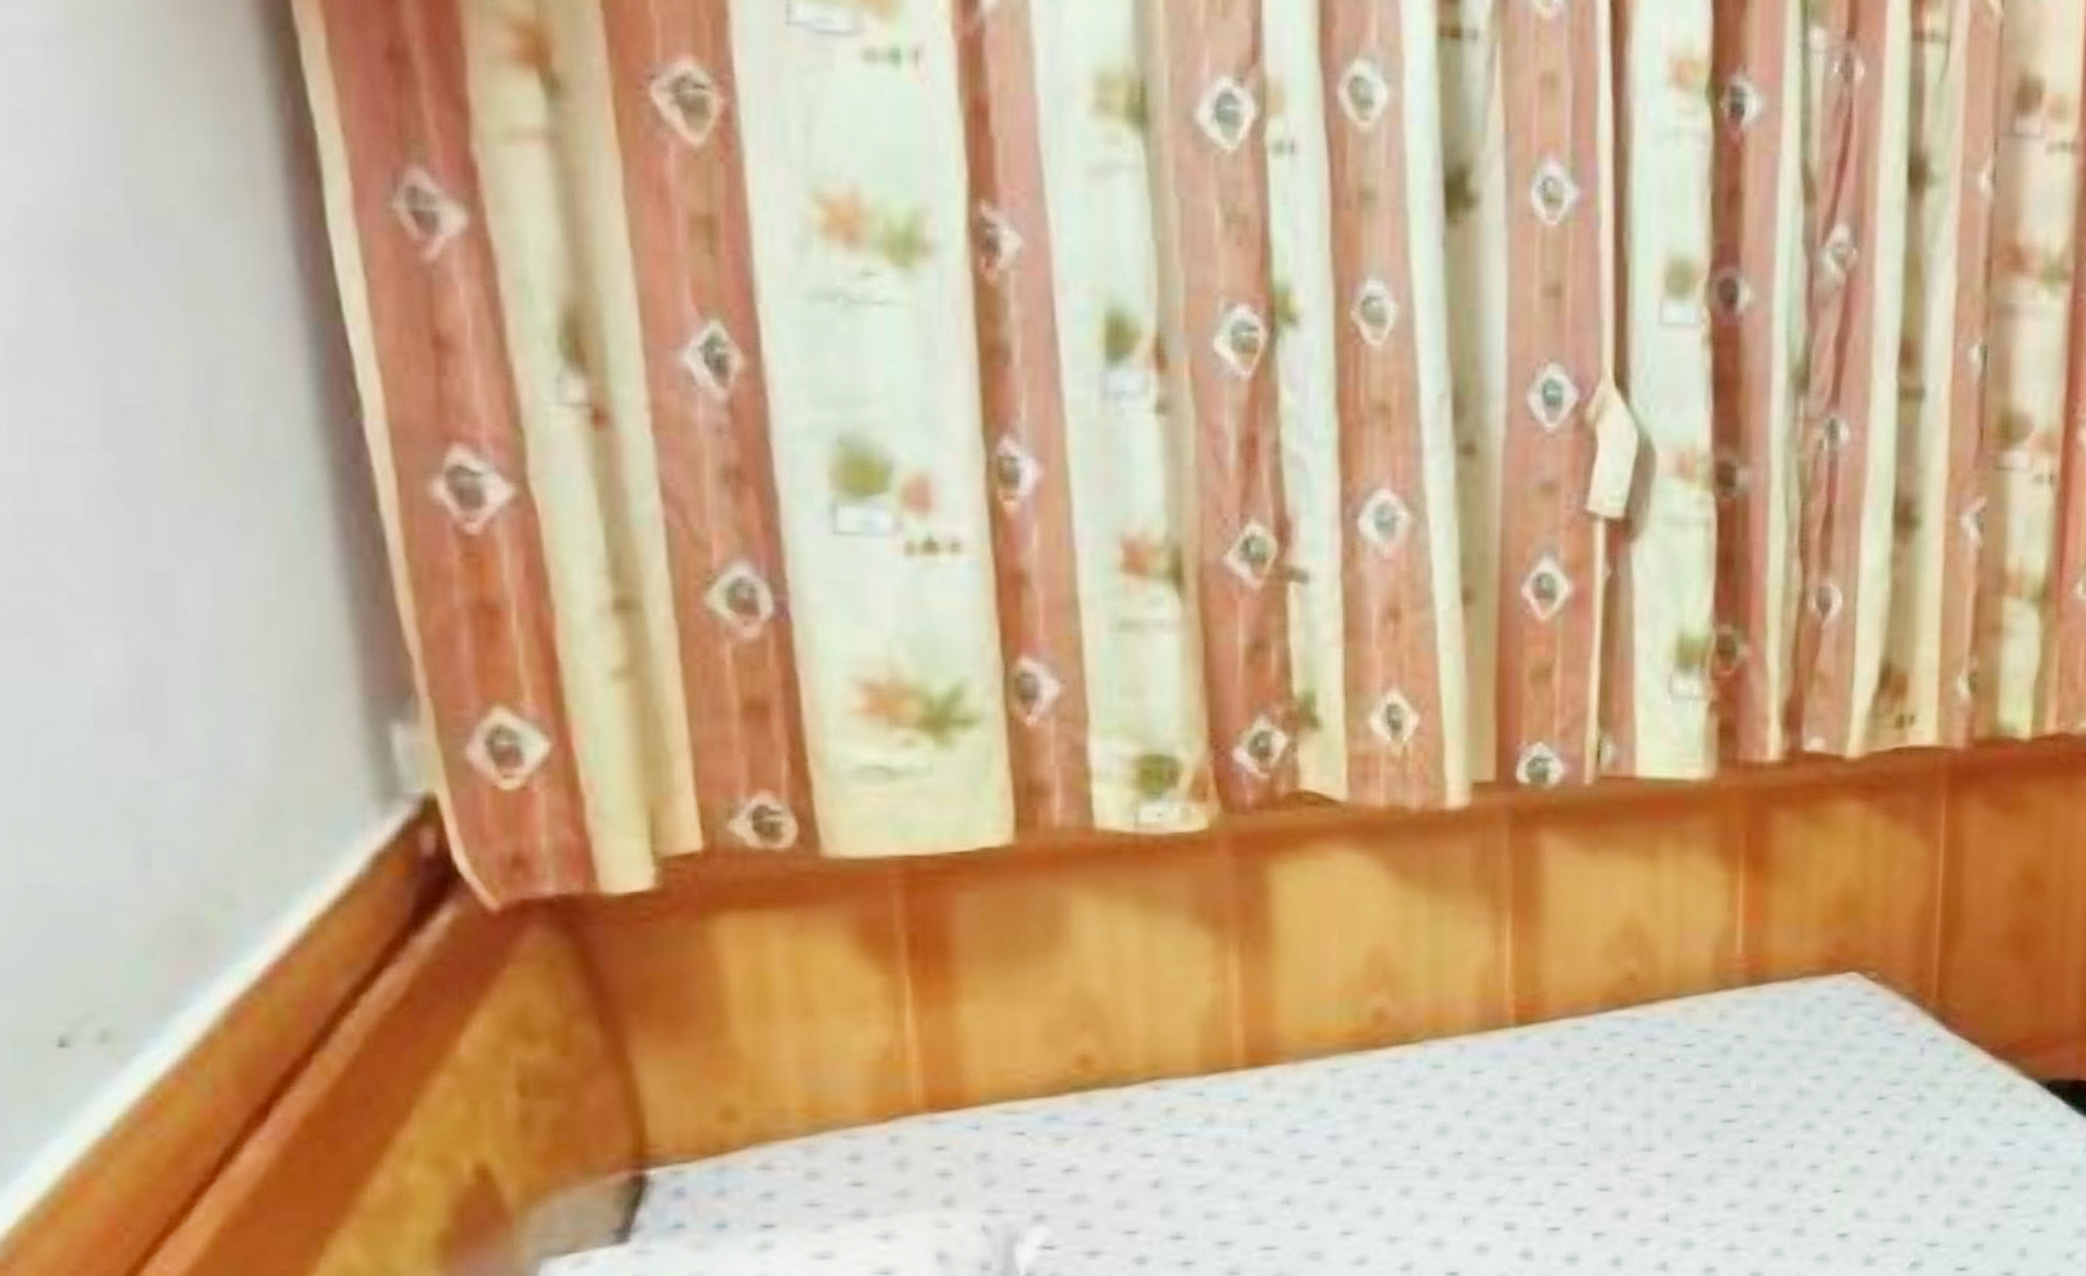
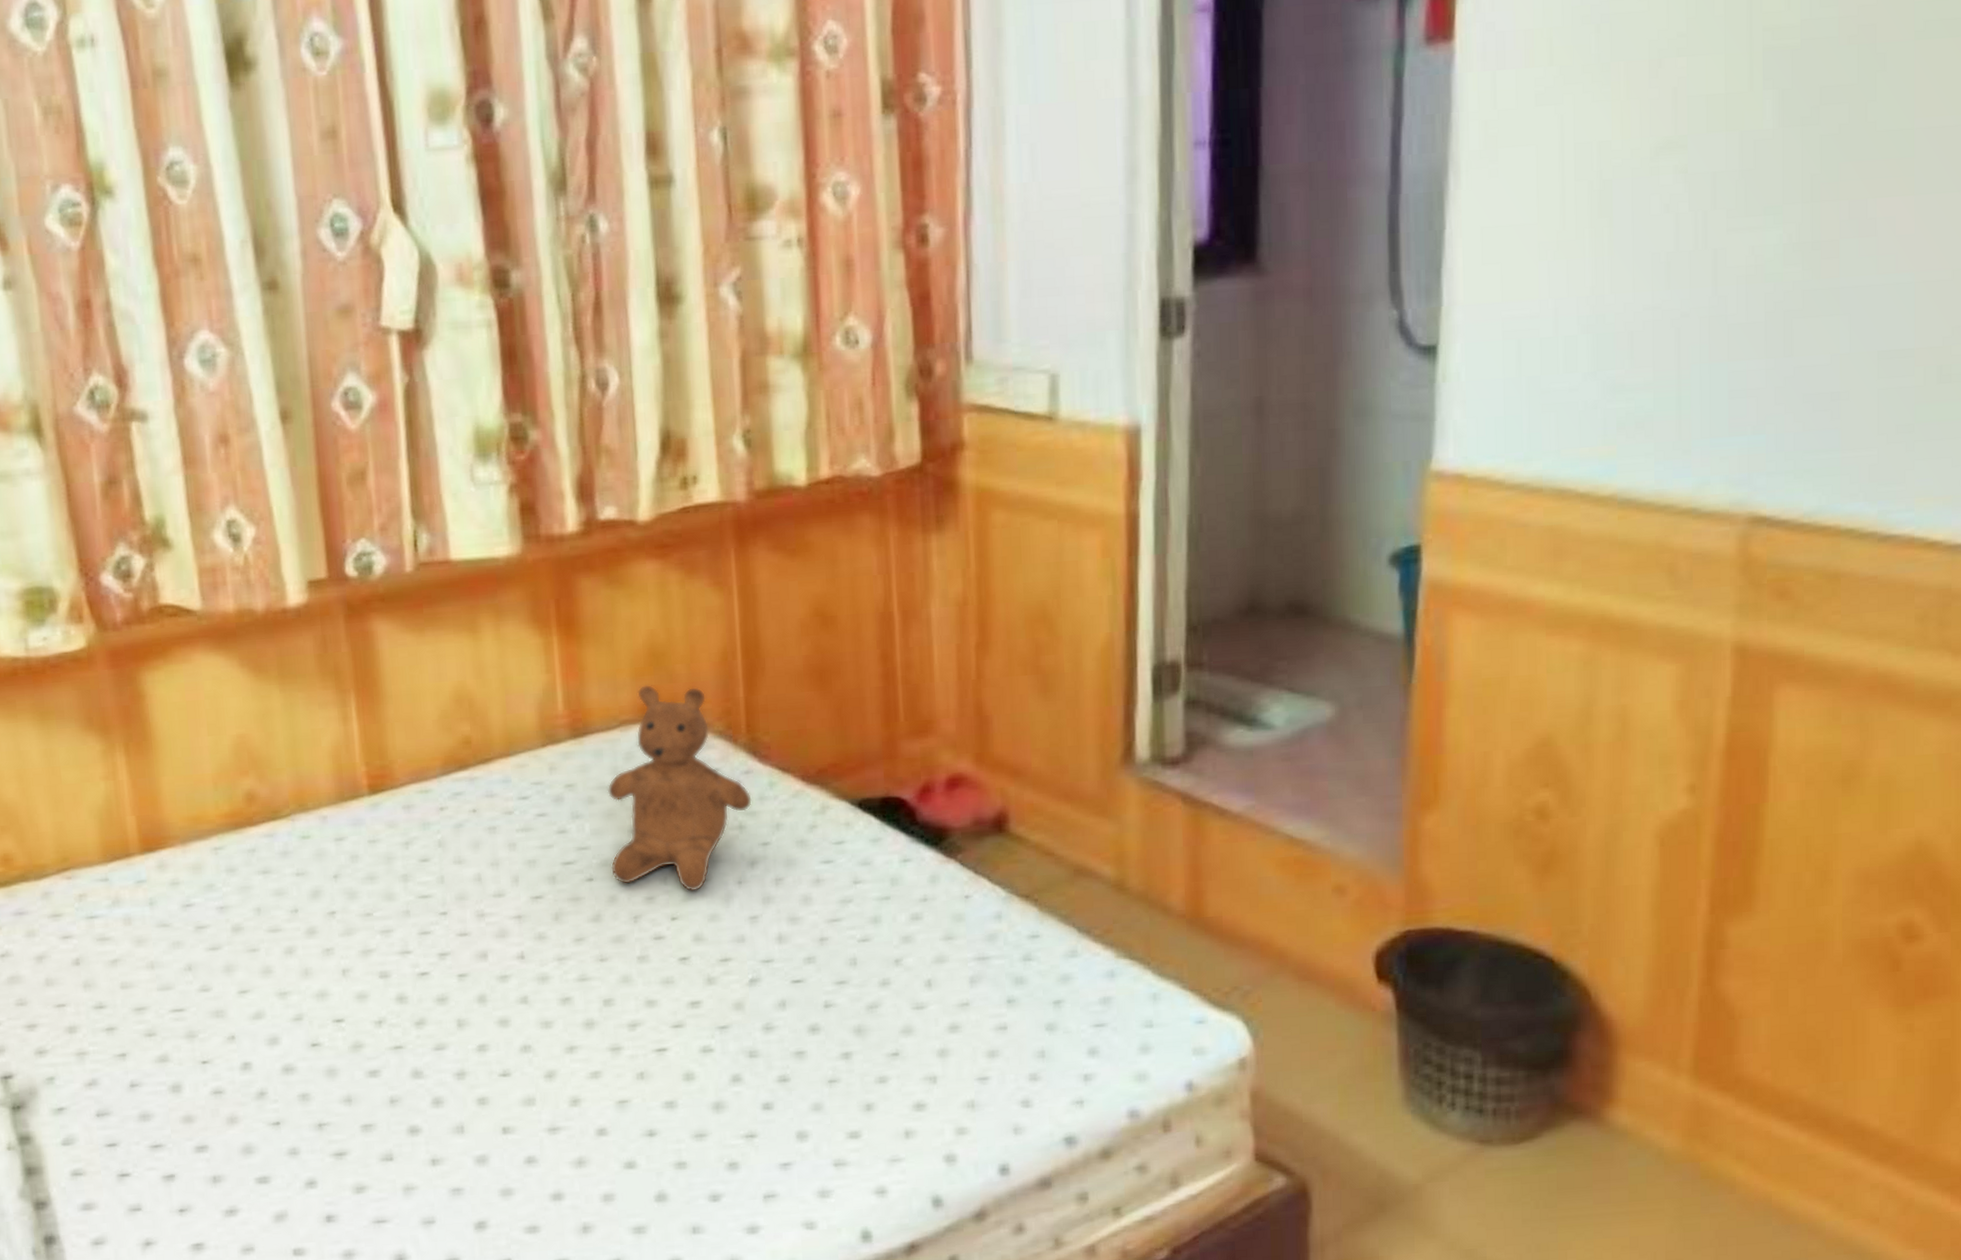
teddy bear: none [1774,934,1936,1163] -> present [607,684,753,892]

